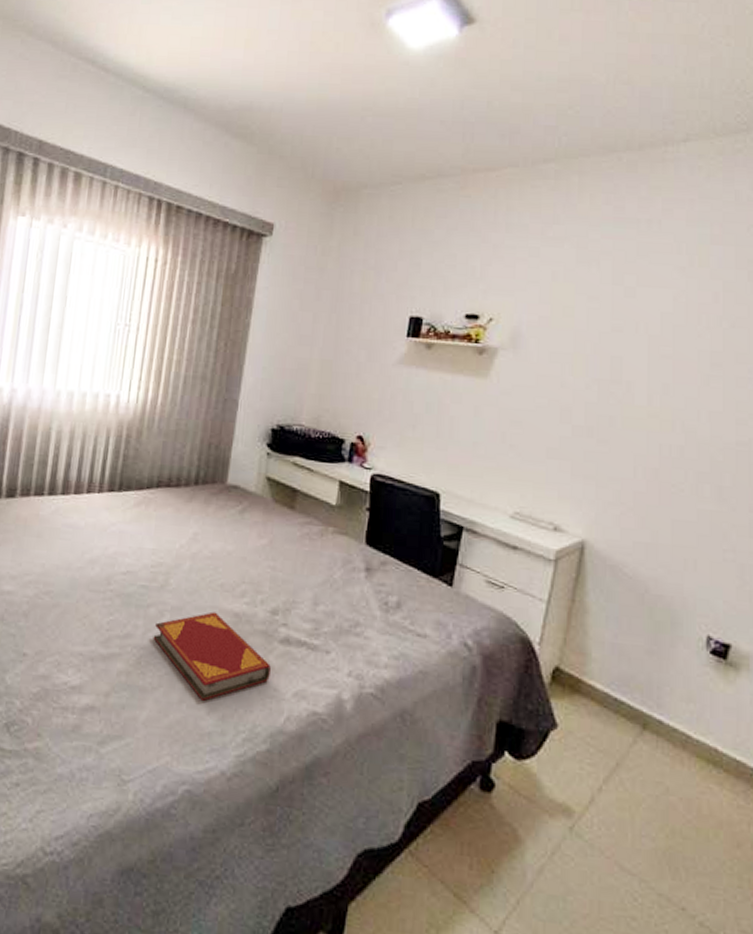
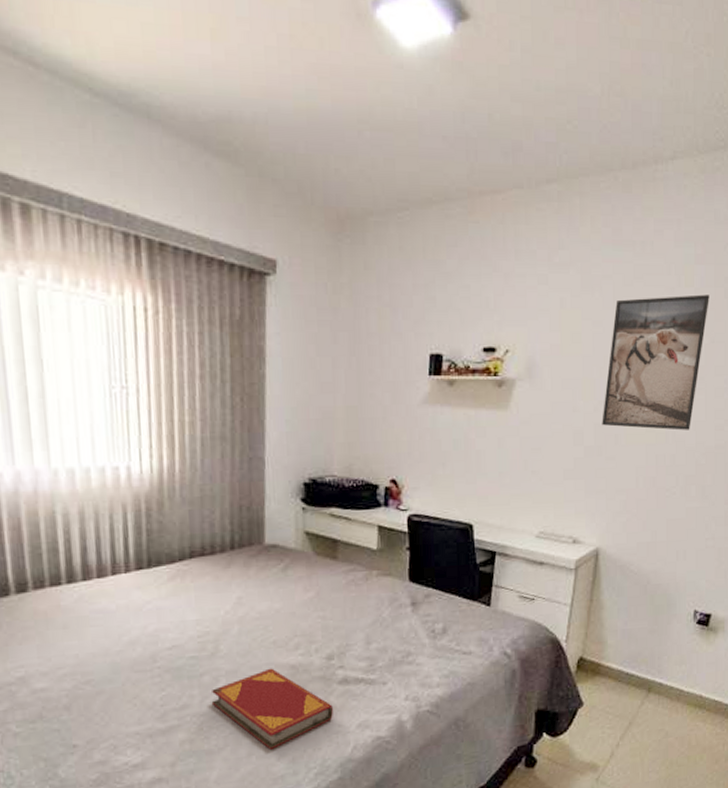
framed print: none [594,275,729,421] -> present [602,294,709,430]

